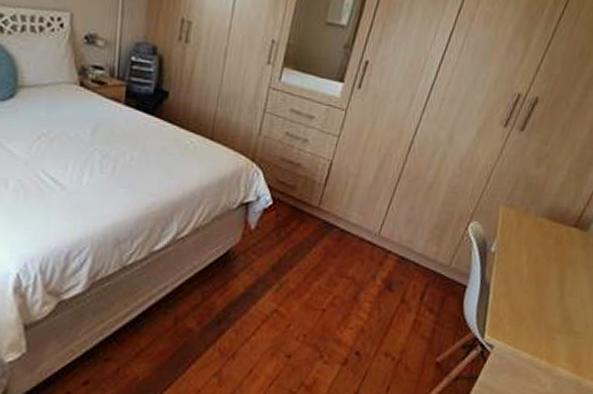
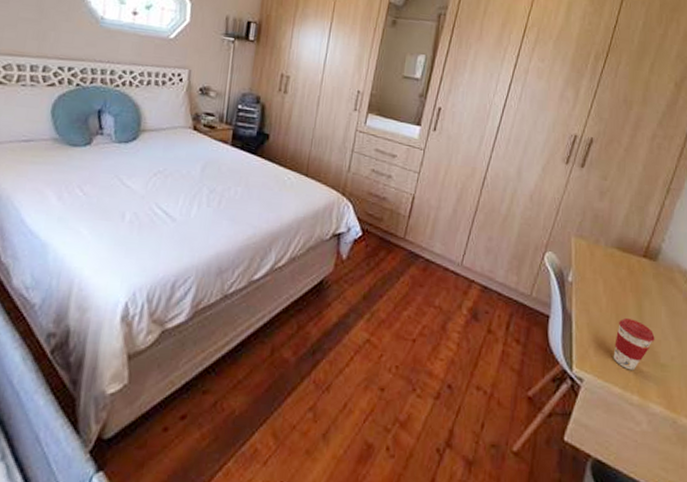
coffee cup: none [526,287,573,338] -> present [613,317,655,371]

